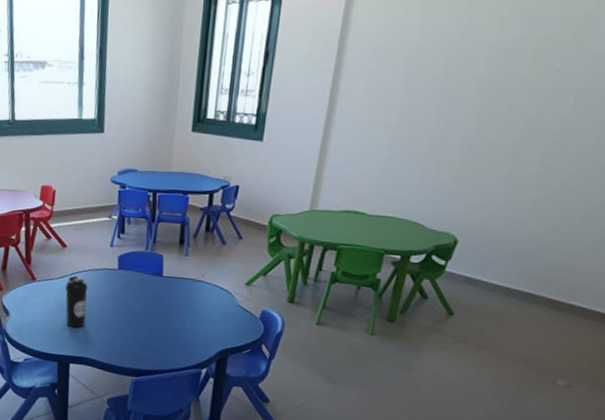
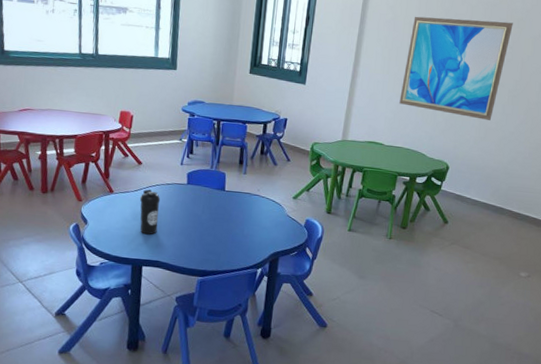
wall art: none [389,34,565,176] -> present [399,16,513,120]

